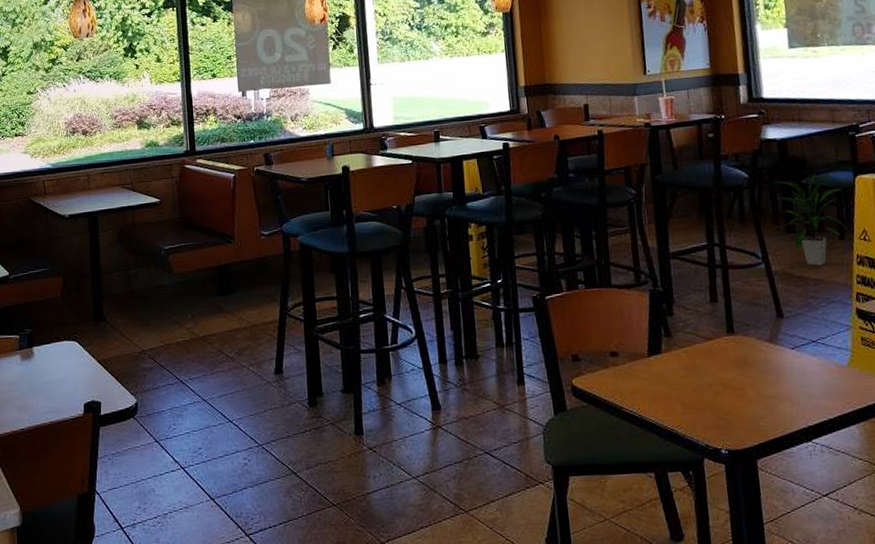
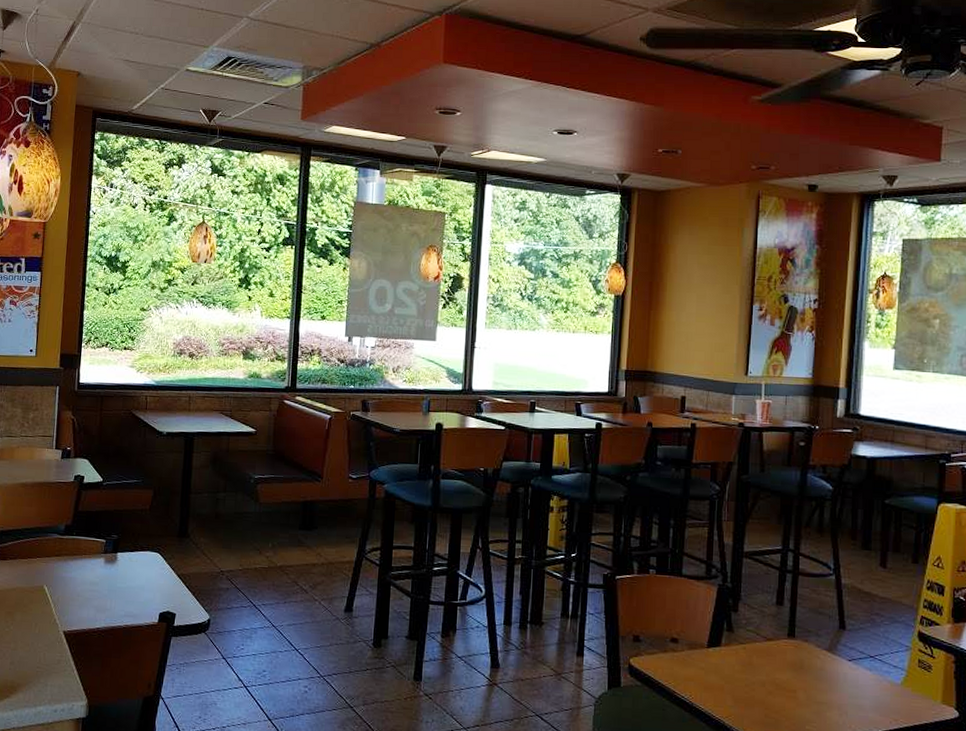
indoor plant: present [774,173,850,266] -> none [856,495,925,585]

